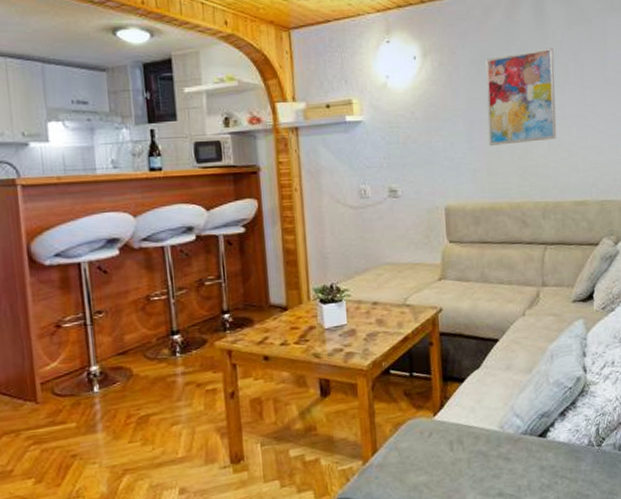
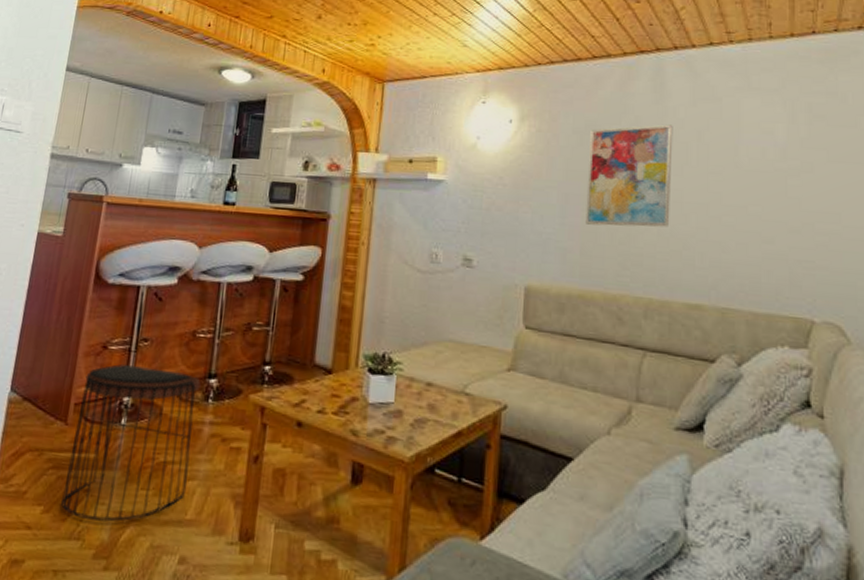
stool: none [45,335,173,480] -> present [61,364,201,522]

